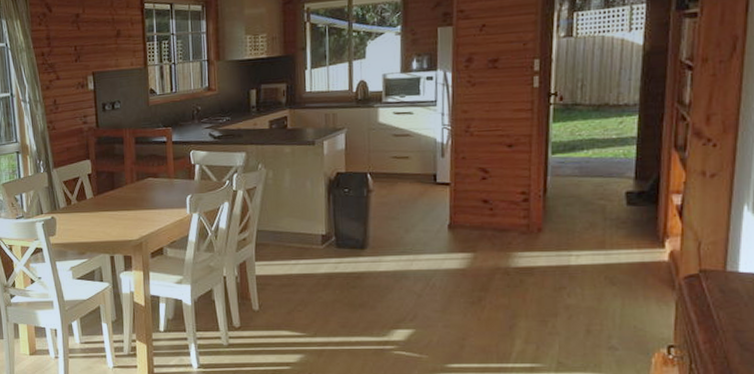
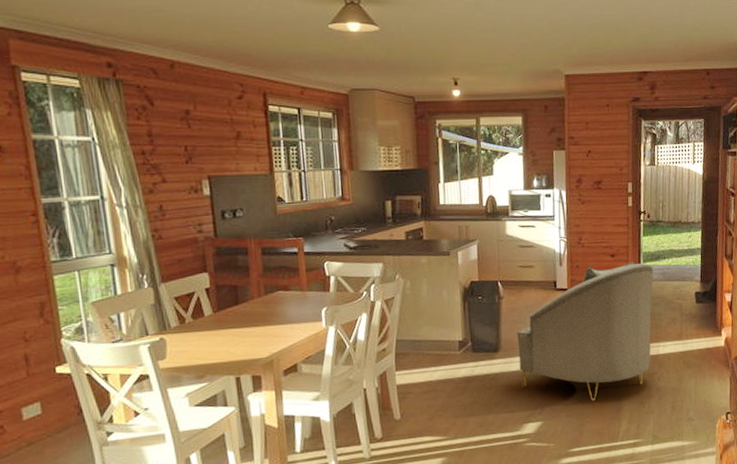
armchair: none [387,153,565,313] -> present [517,262,653,401]

